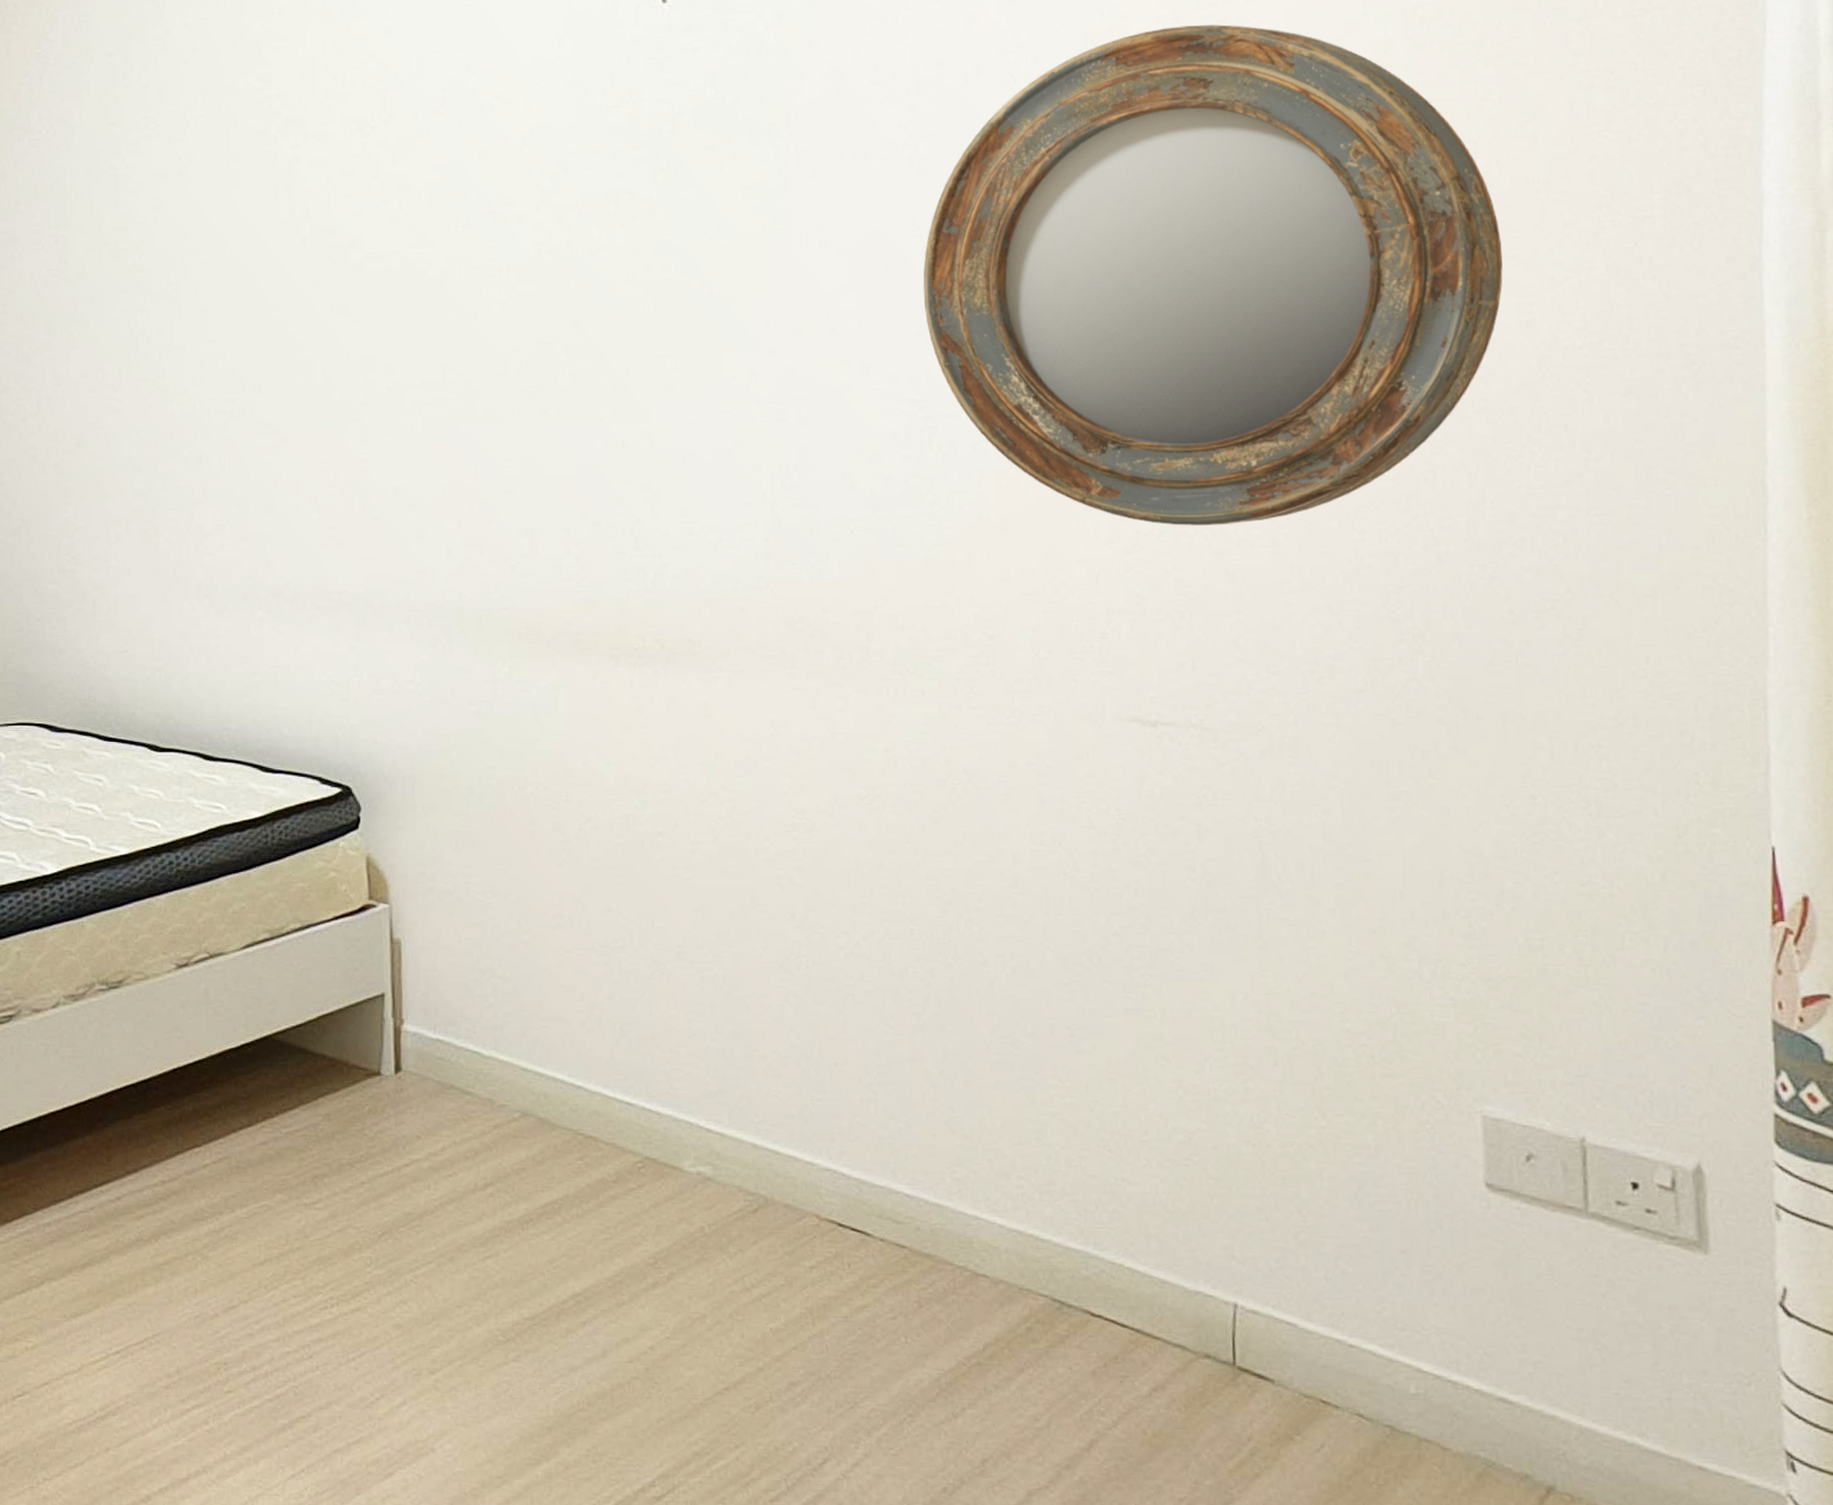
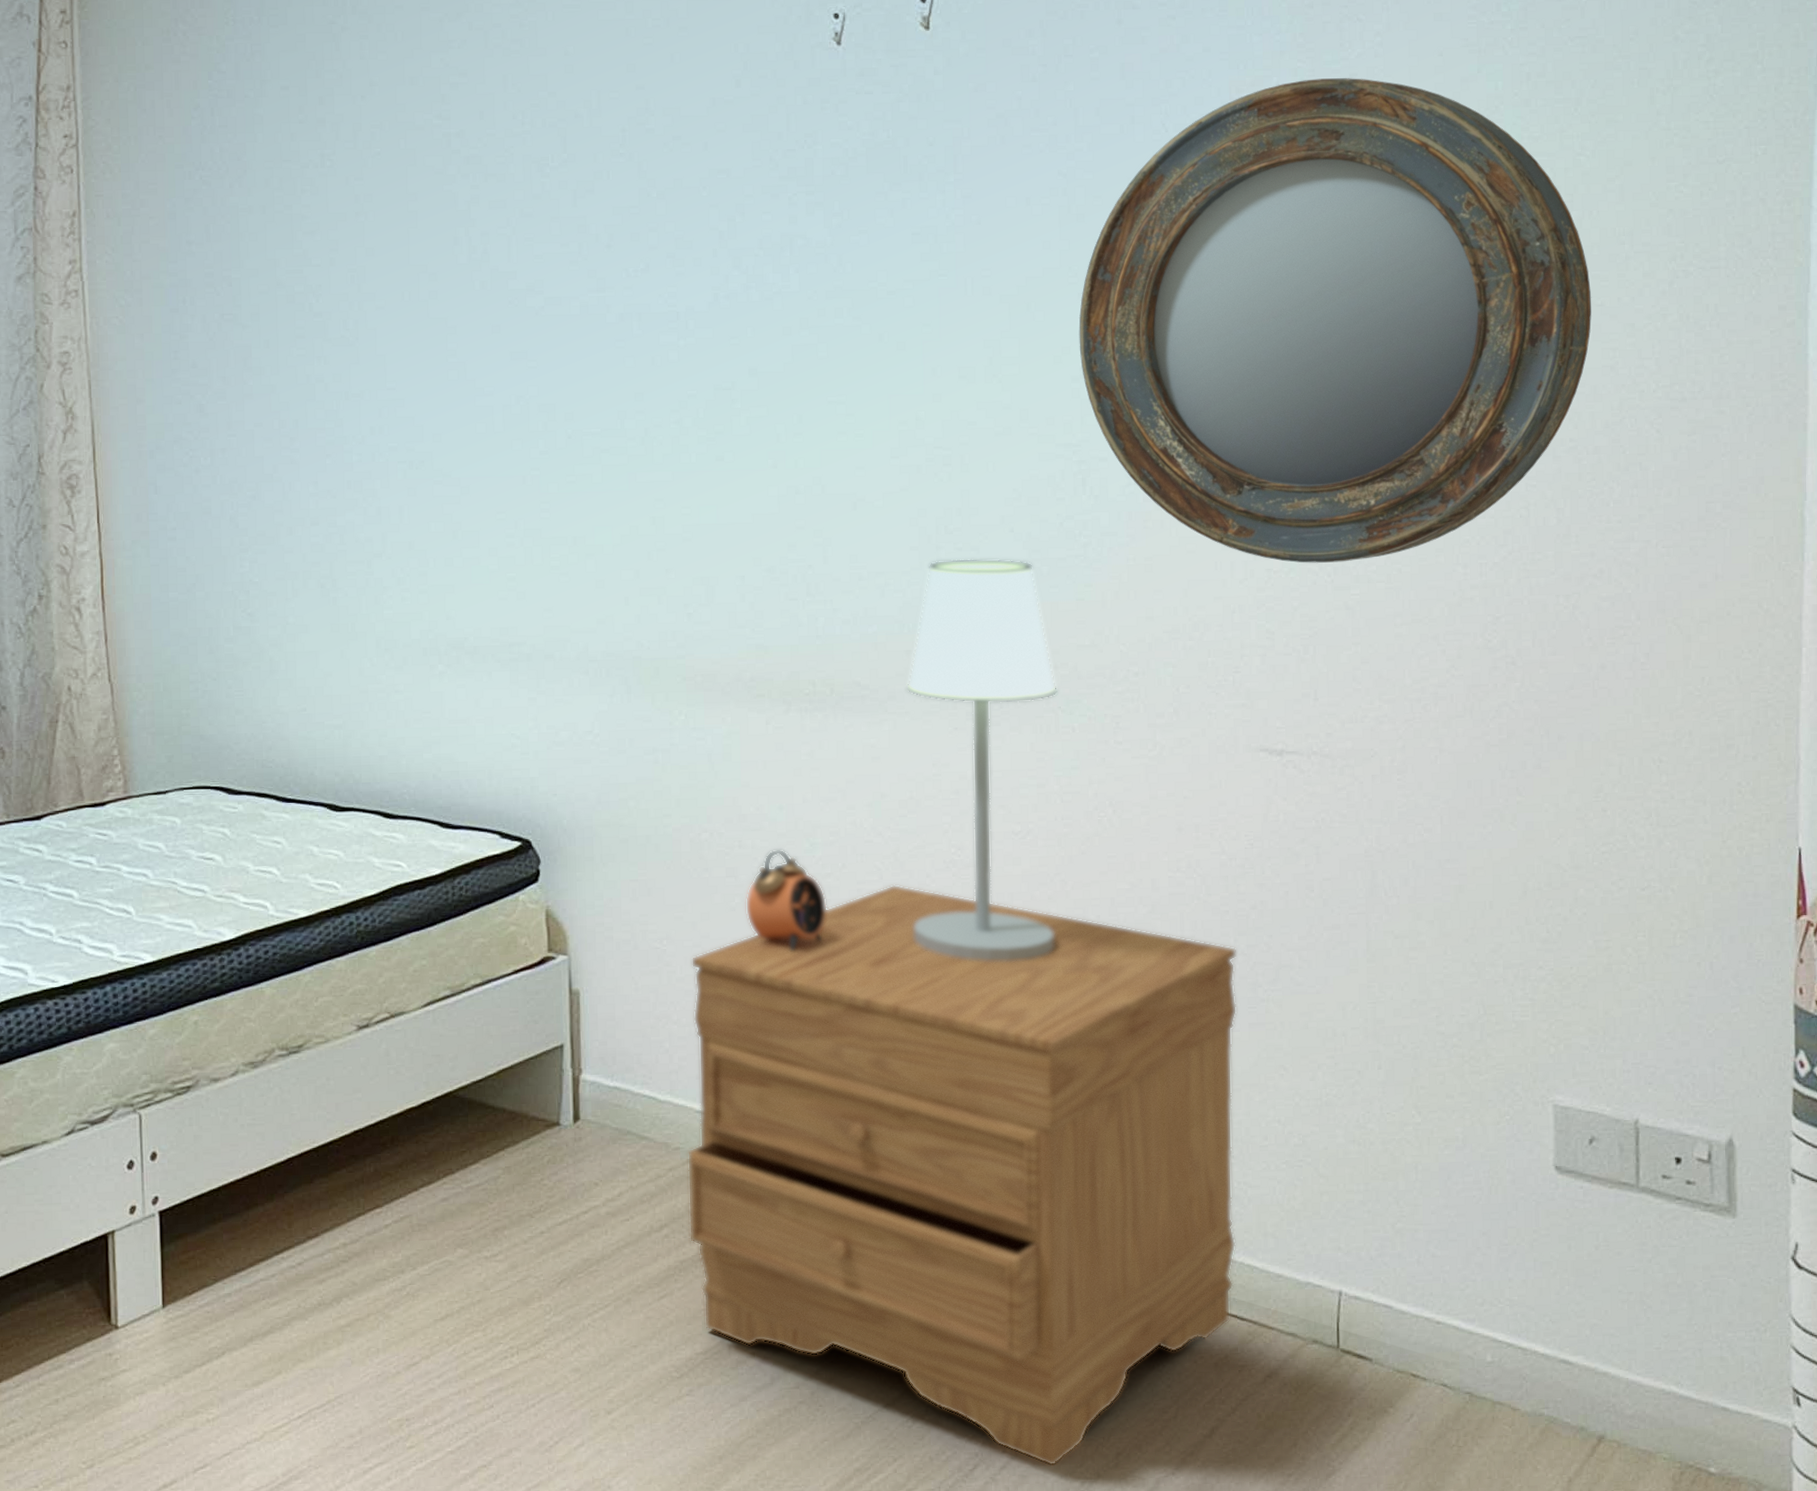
nightstand: none [512,846,1114,1468] -> present [687,884,1237,1467]
alarm clock: none [572,805,660,911] -> present [745,849,828,952]
table lamp: none [740,515,906,931] -> present [905,558,1058,962]

